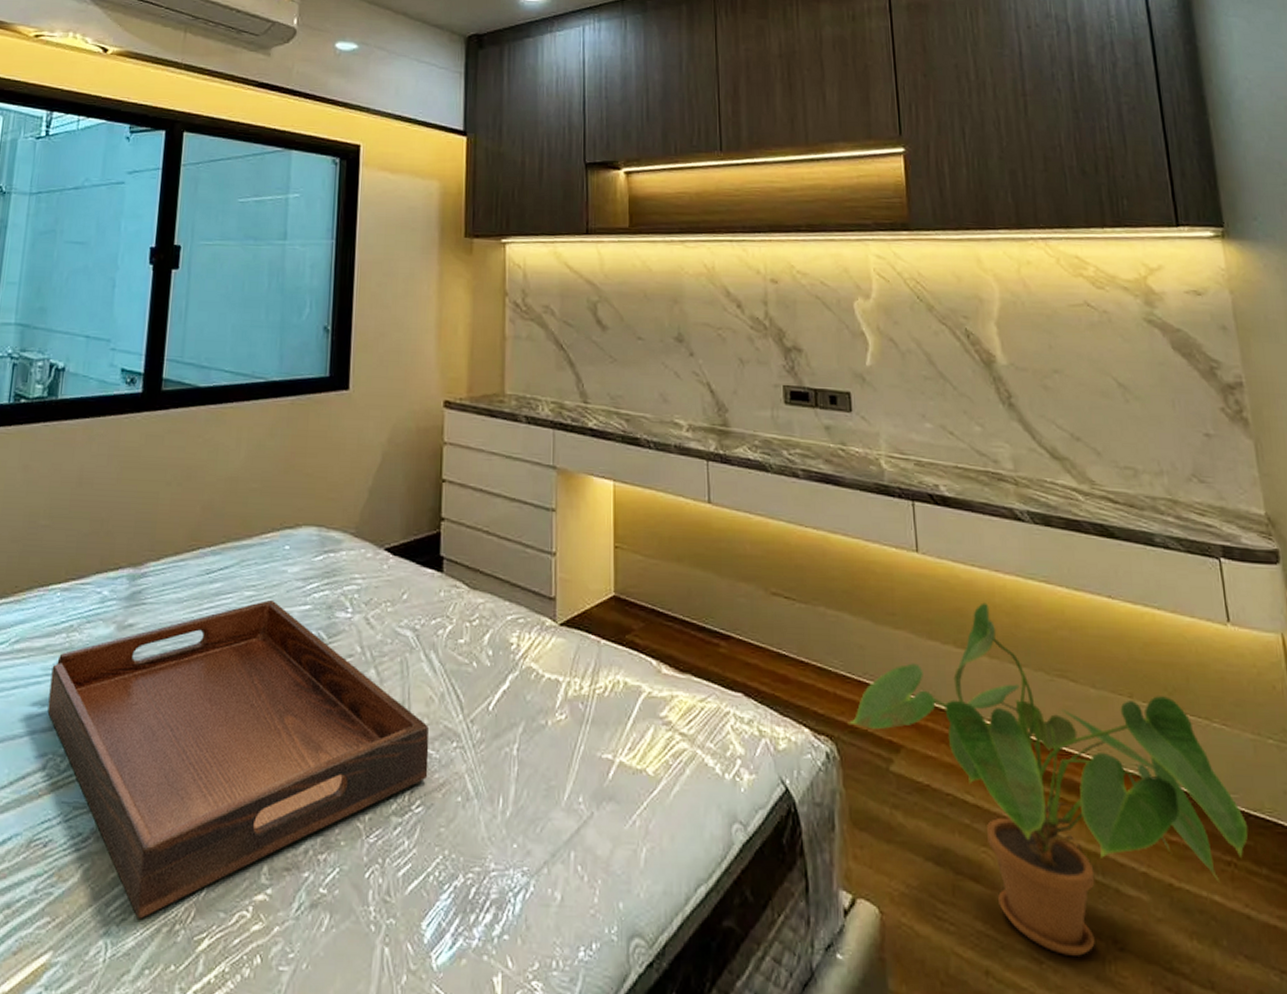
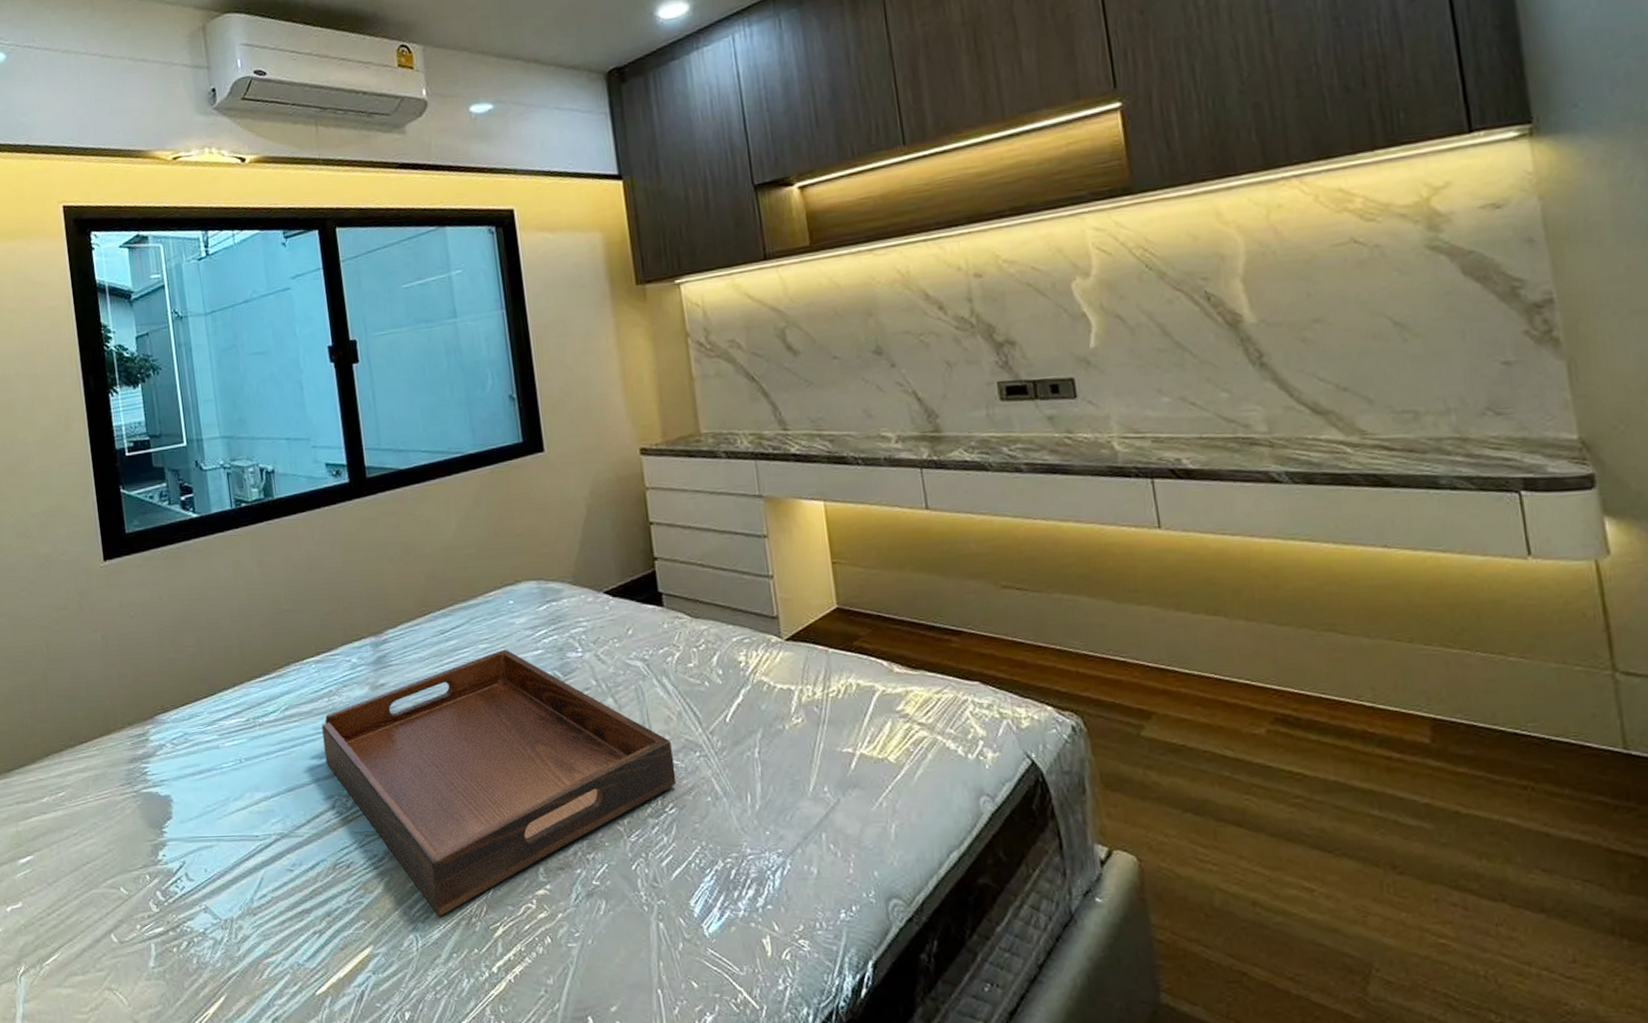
house plant: present [847,602,1248,956] -> none [1093,568,1549,883]

